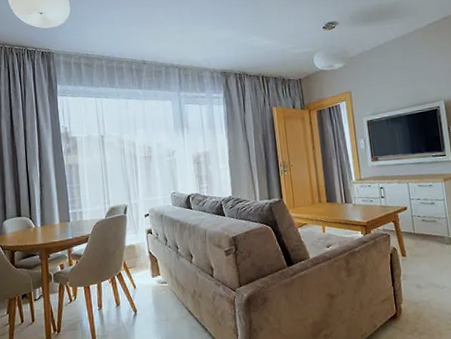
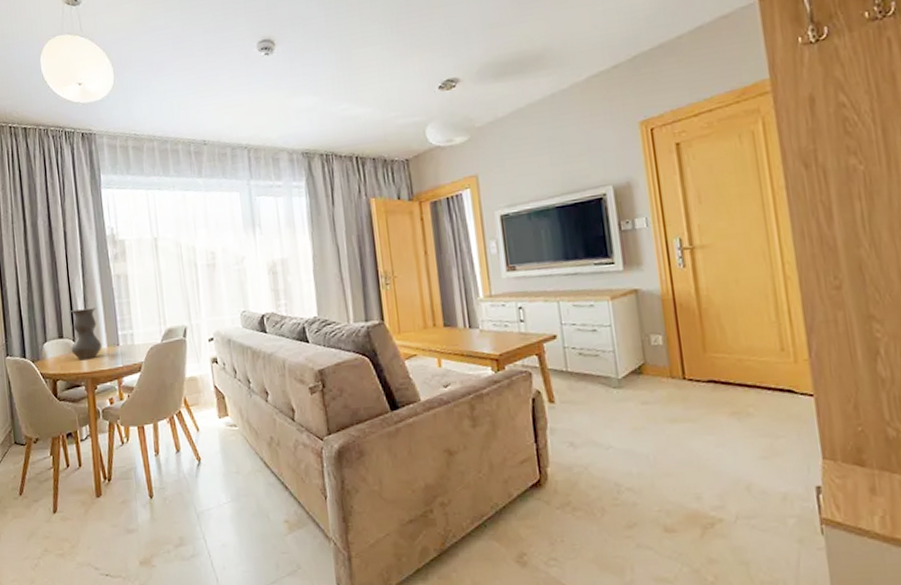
vase: none [28,191,55,235] -> present [71,308,102,361]

